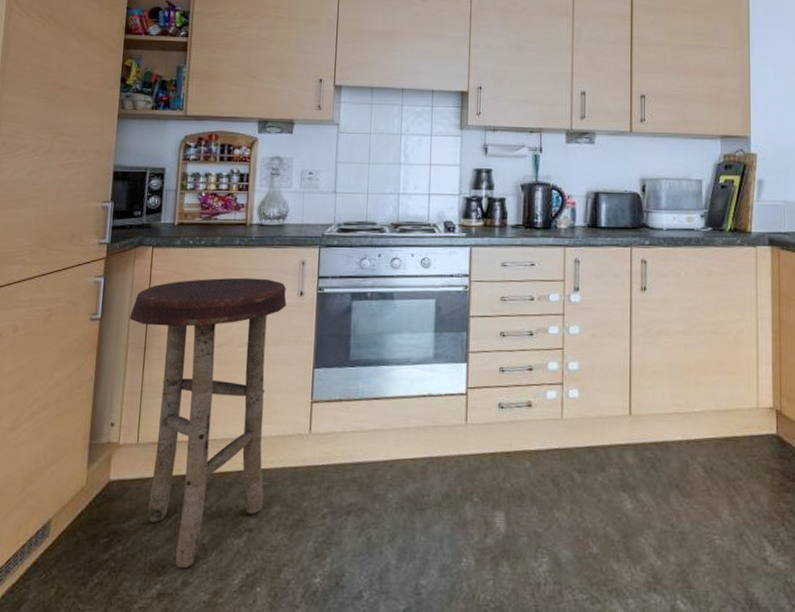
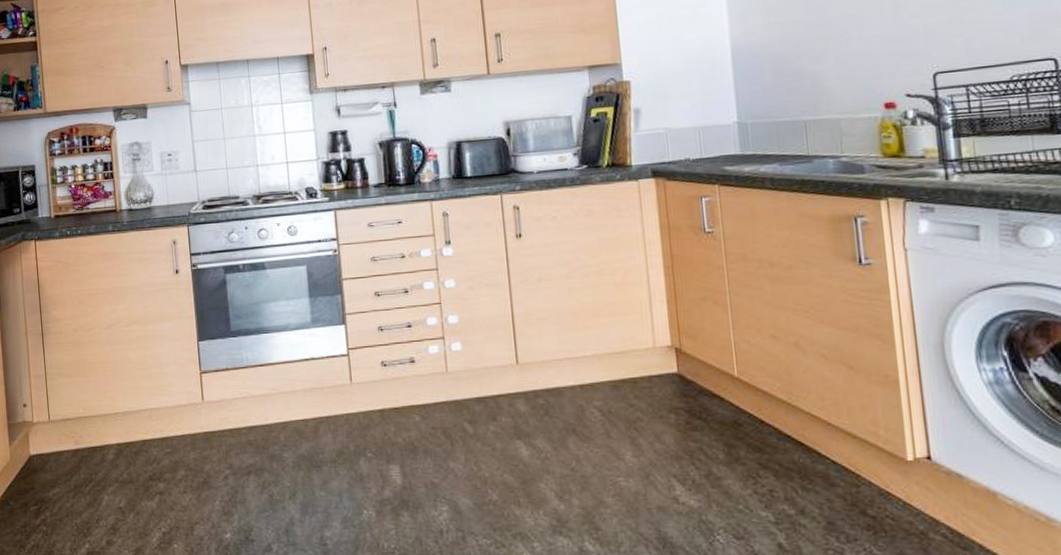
stool: present [130,277,287,569] -> none [24,260,169,530]

